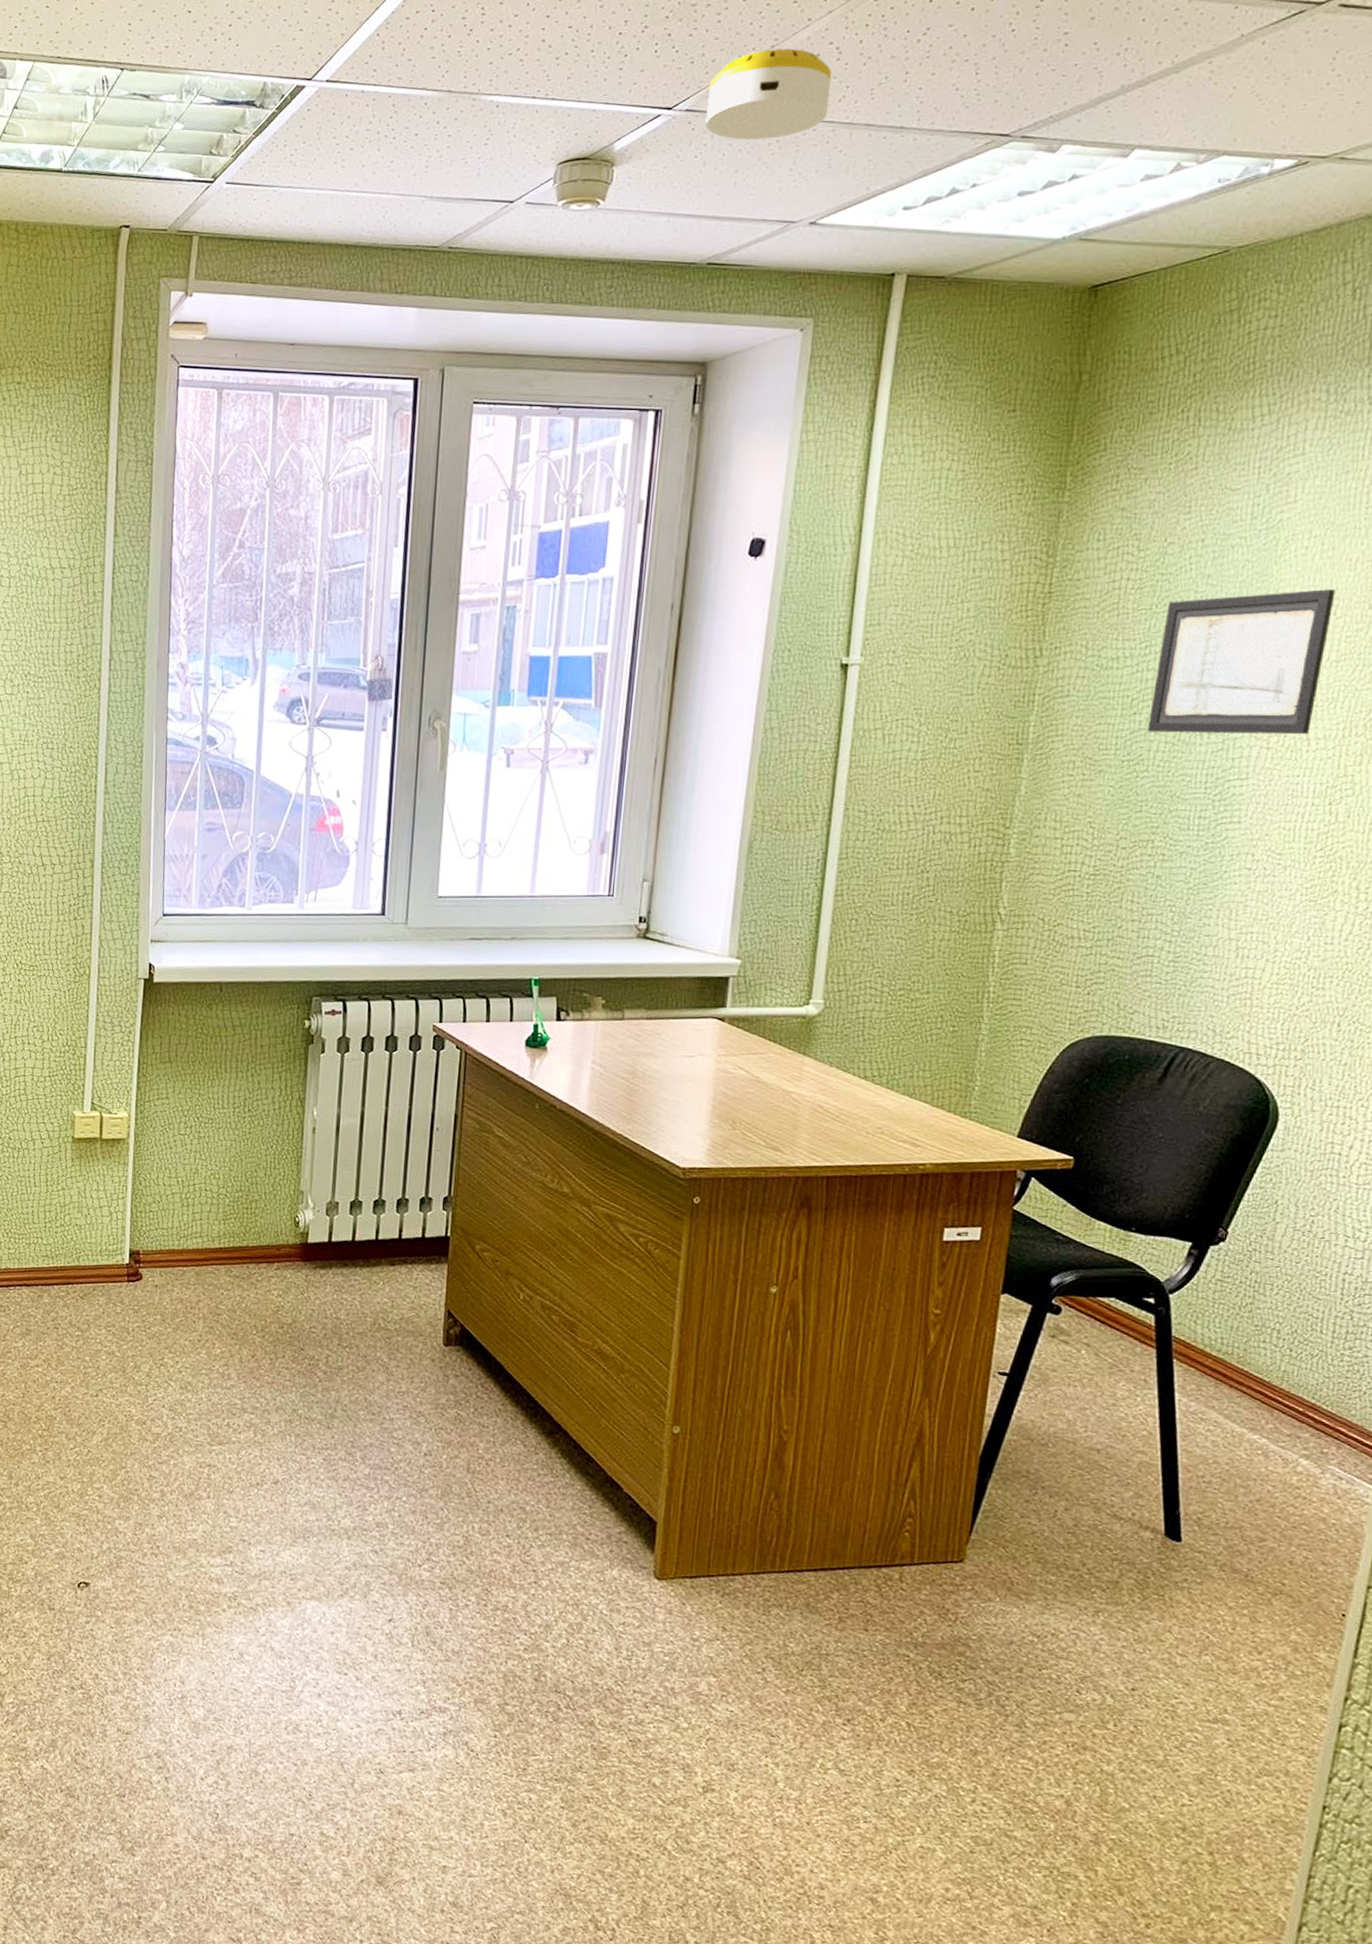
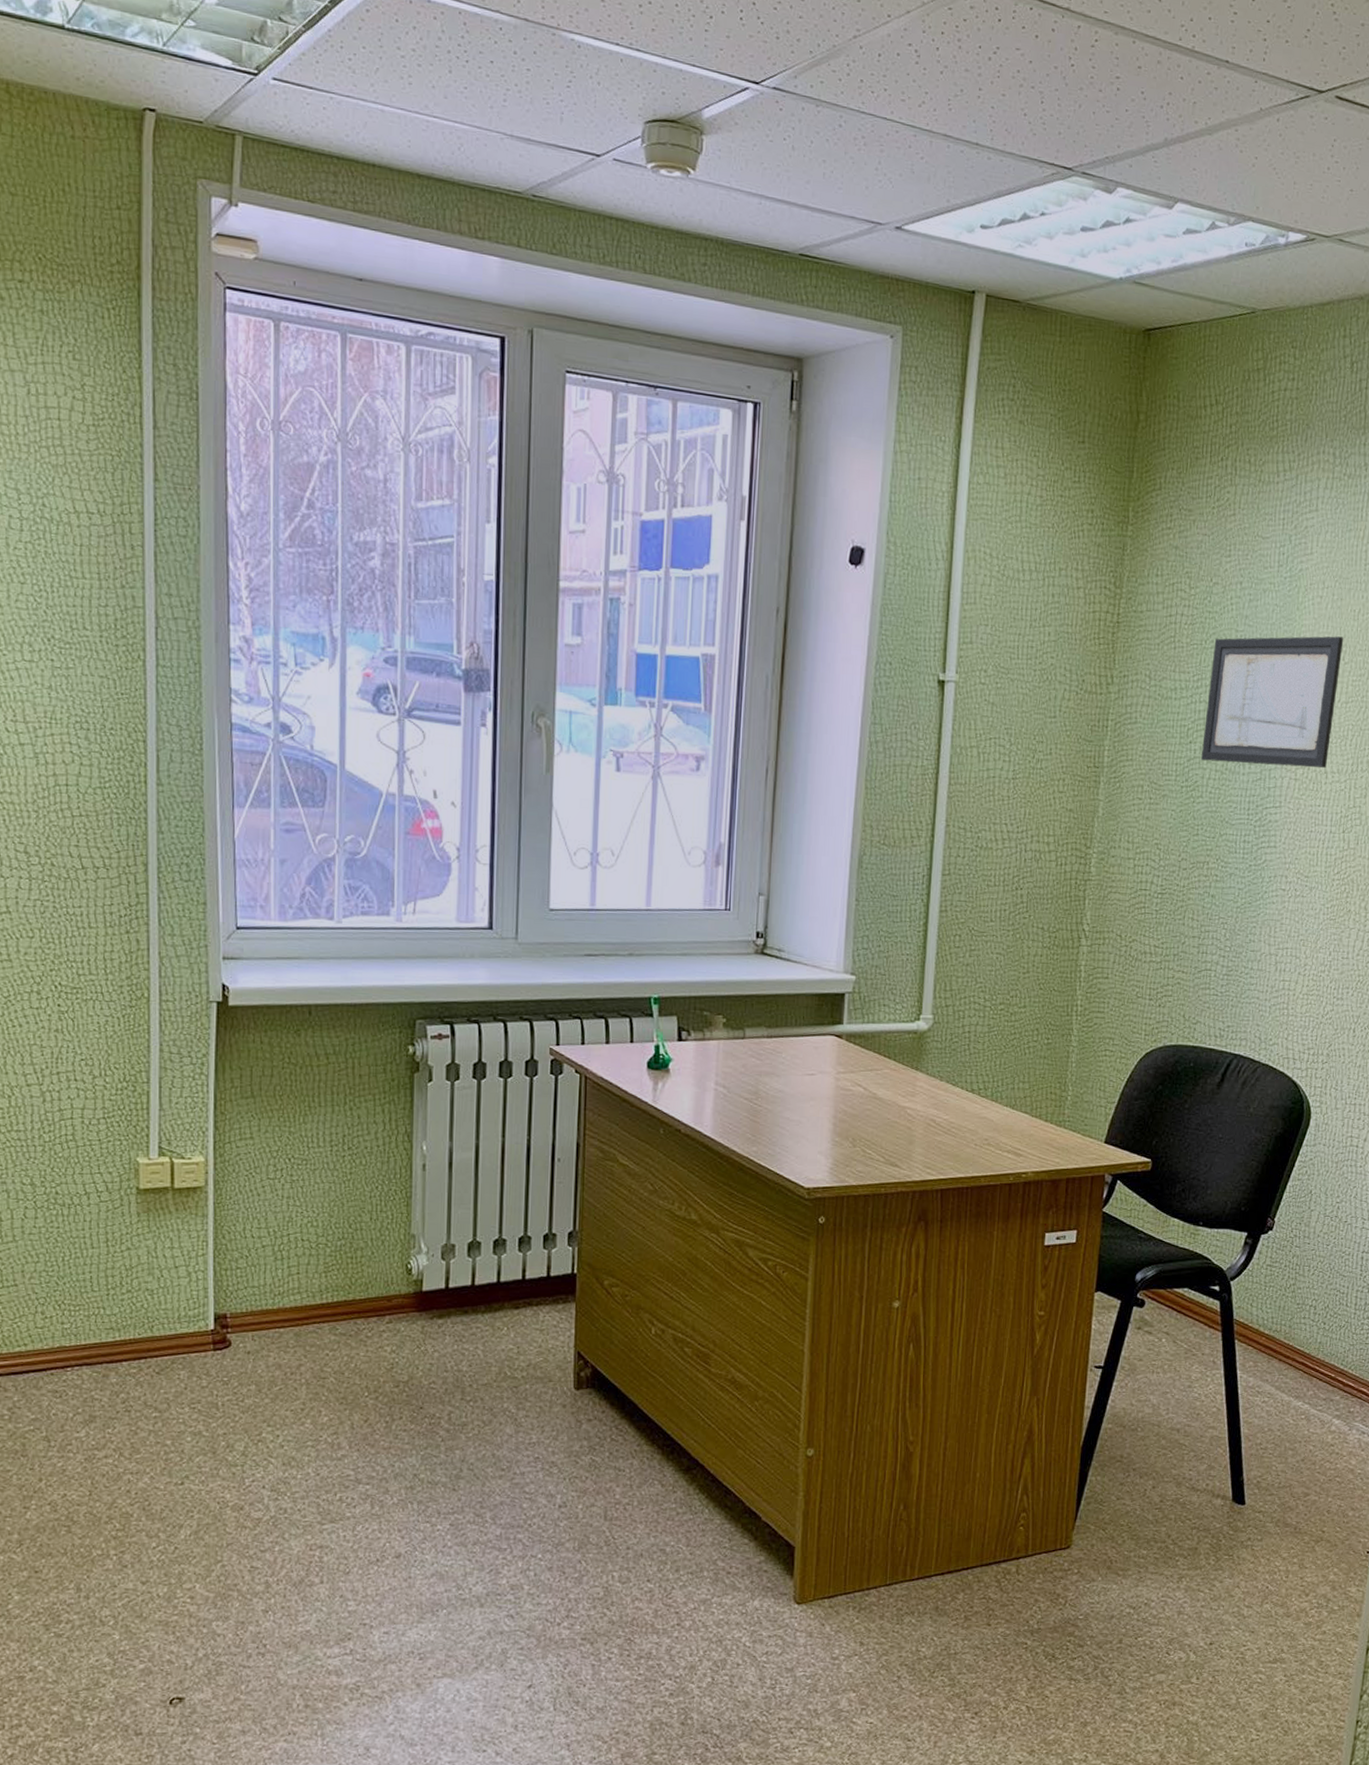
smoke detector: present [705,48,832,140] -> none [793,39,912,134]

